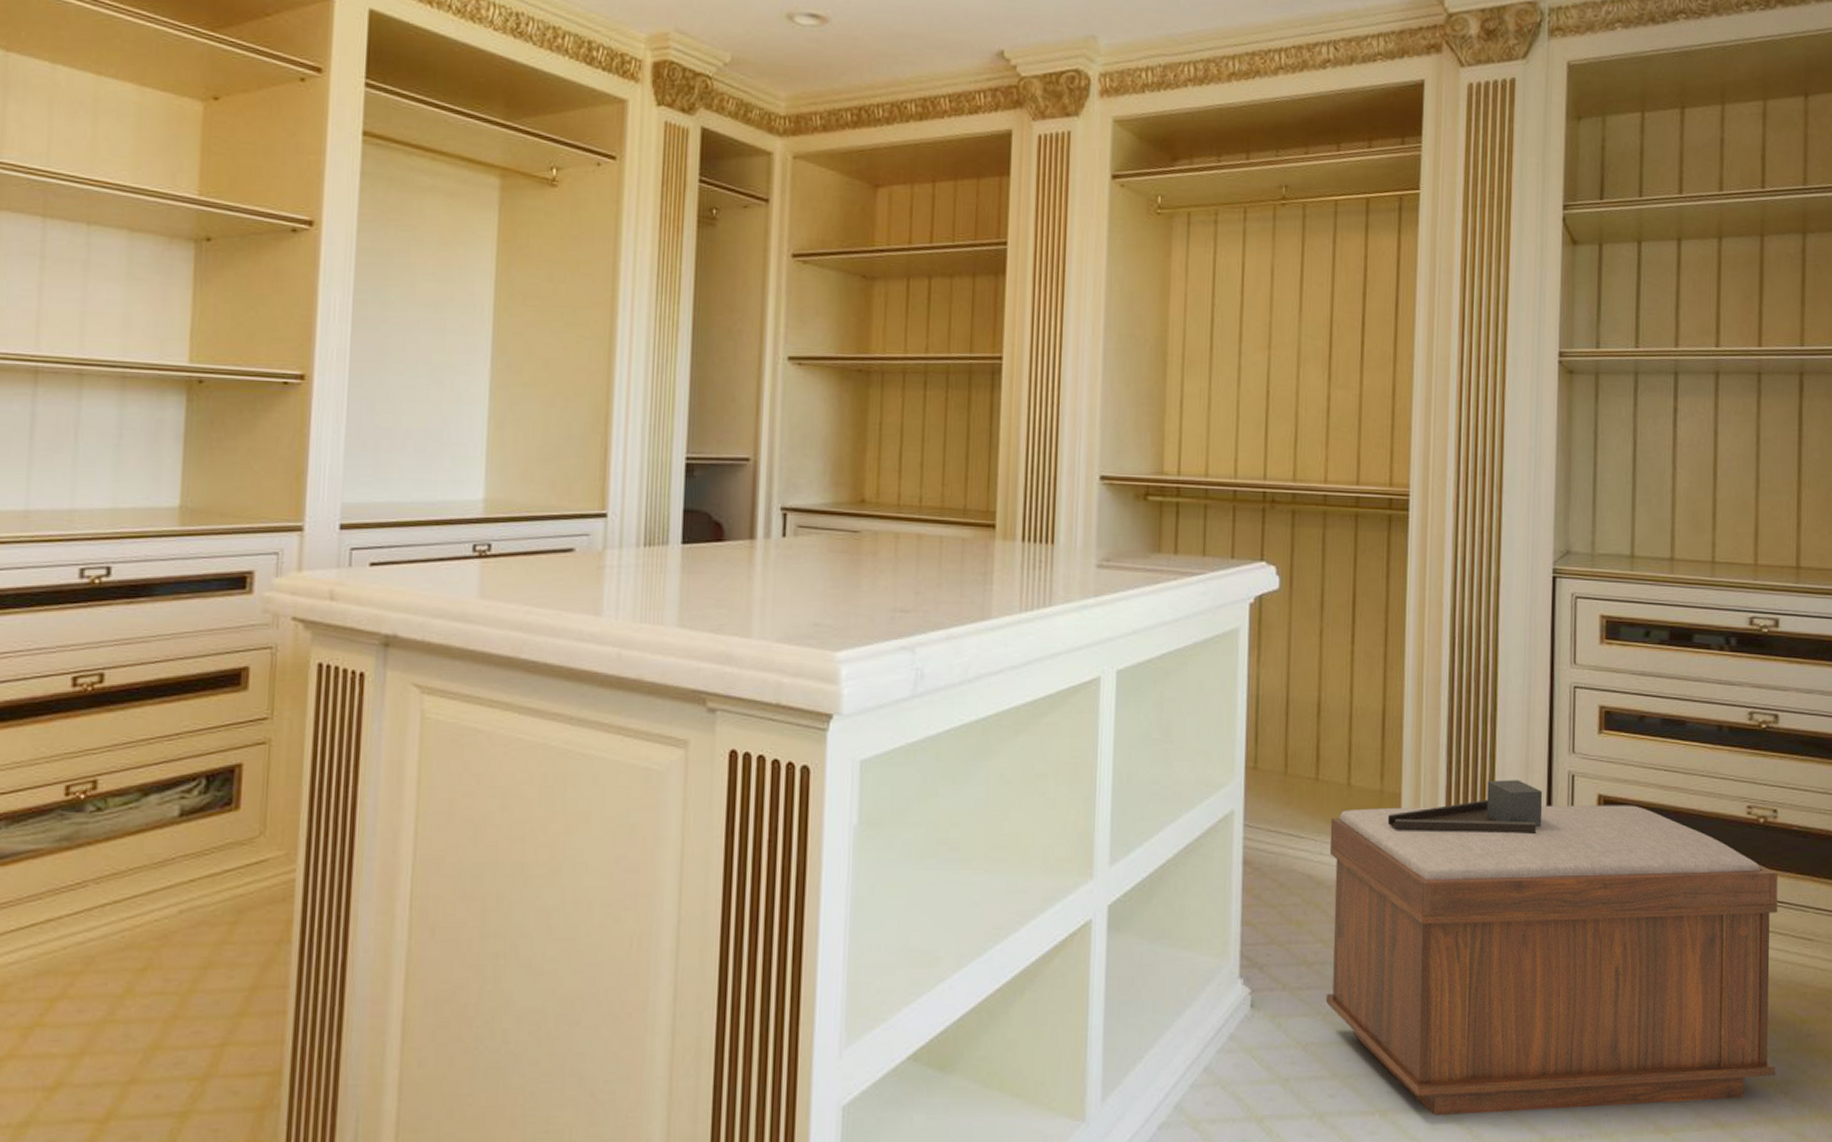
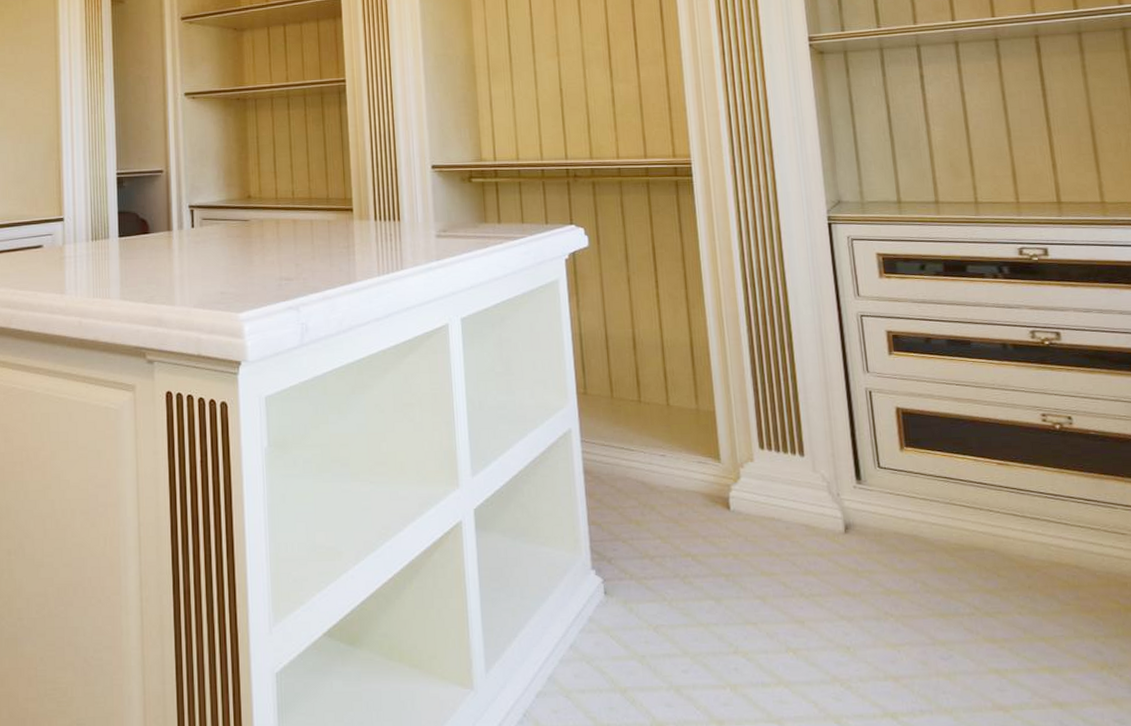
bench: present [1325,805,1778,1117] -> none [655,416,1107,691]
shoe horn: present [1387,780,1543,835] -> none [705,397,847,444]

